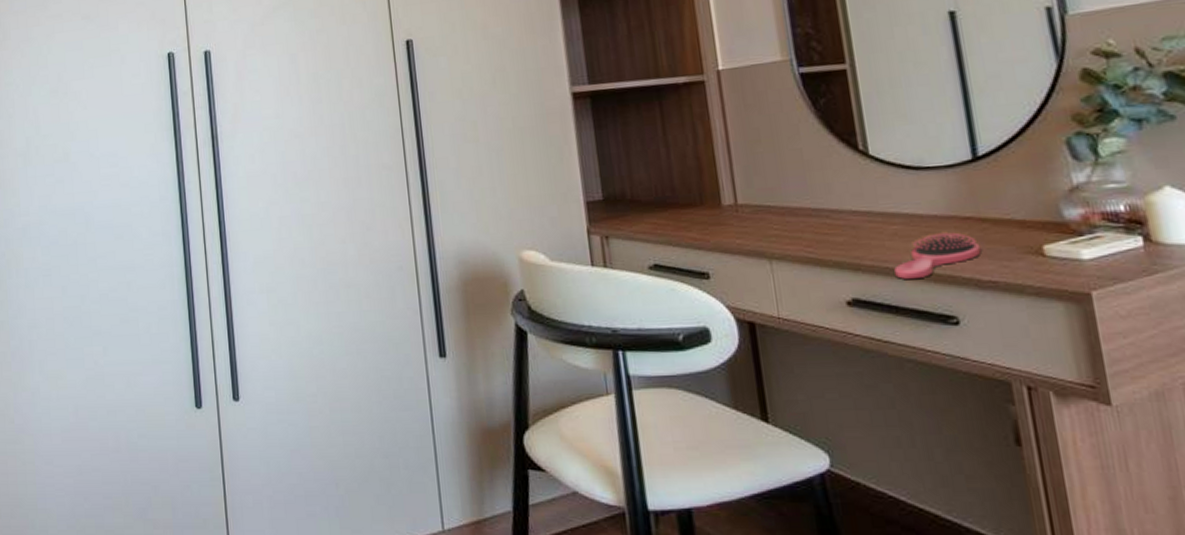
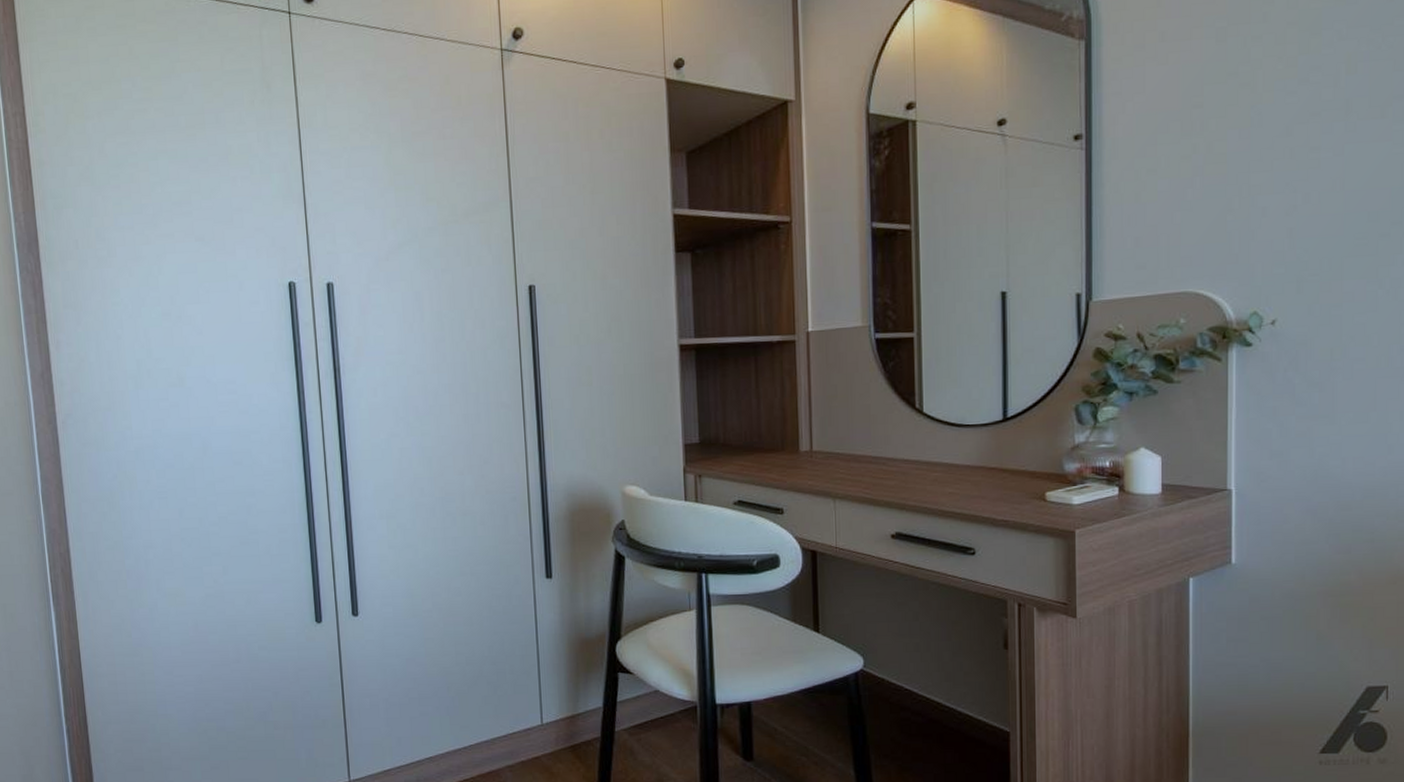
hairbrush: present [894,232,982,279] -> none [931,480,999,517]

